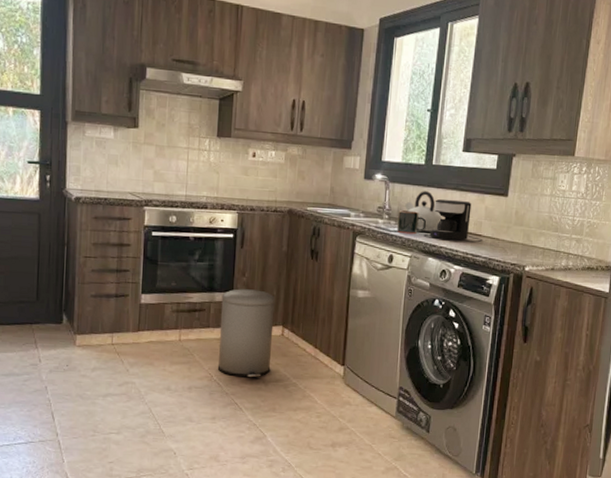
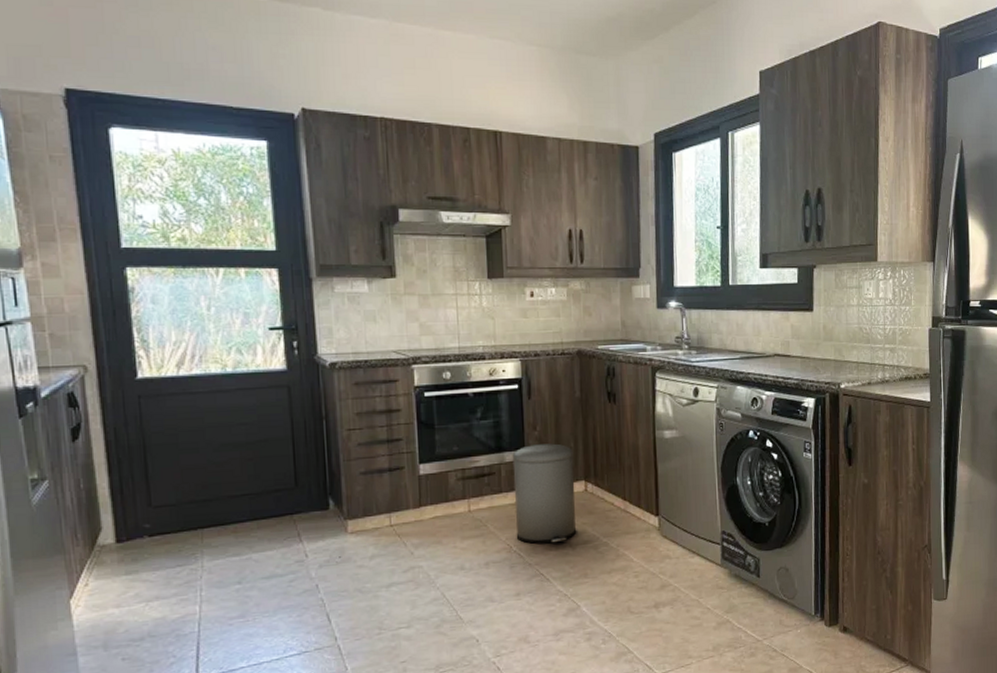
mug: present [396,210,427,235] -> none [698,337,731,364]
kettle: present [405,191,443,232] -> none [705,314,747,359]
coffee maker: present [423,199,483,243] -> none [728,320,793,367]

